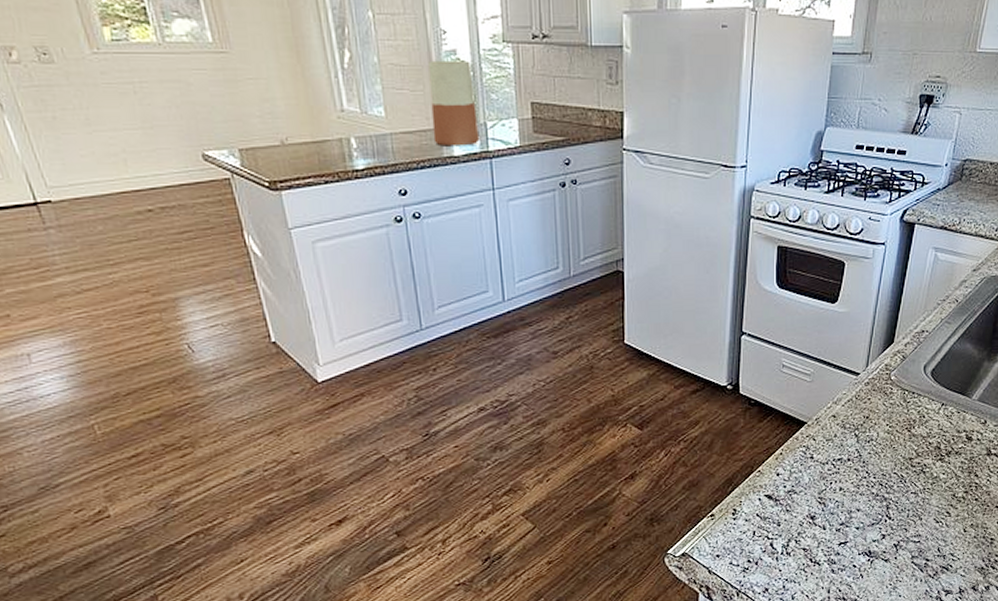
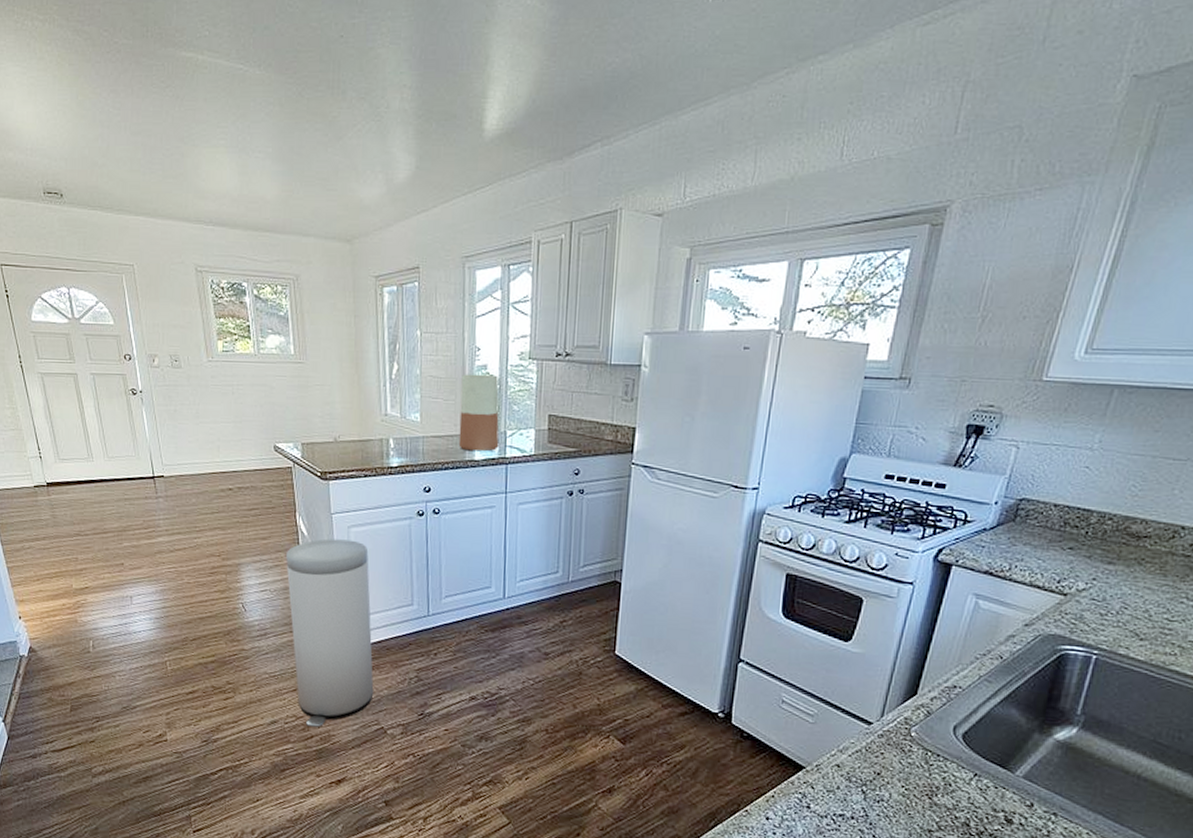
pedal bin: none [236,256,369,471] -> present [285,539,374,728]

